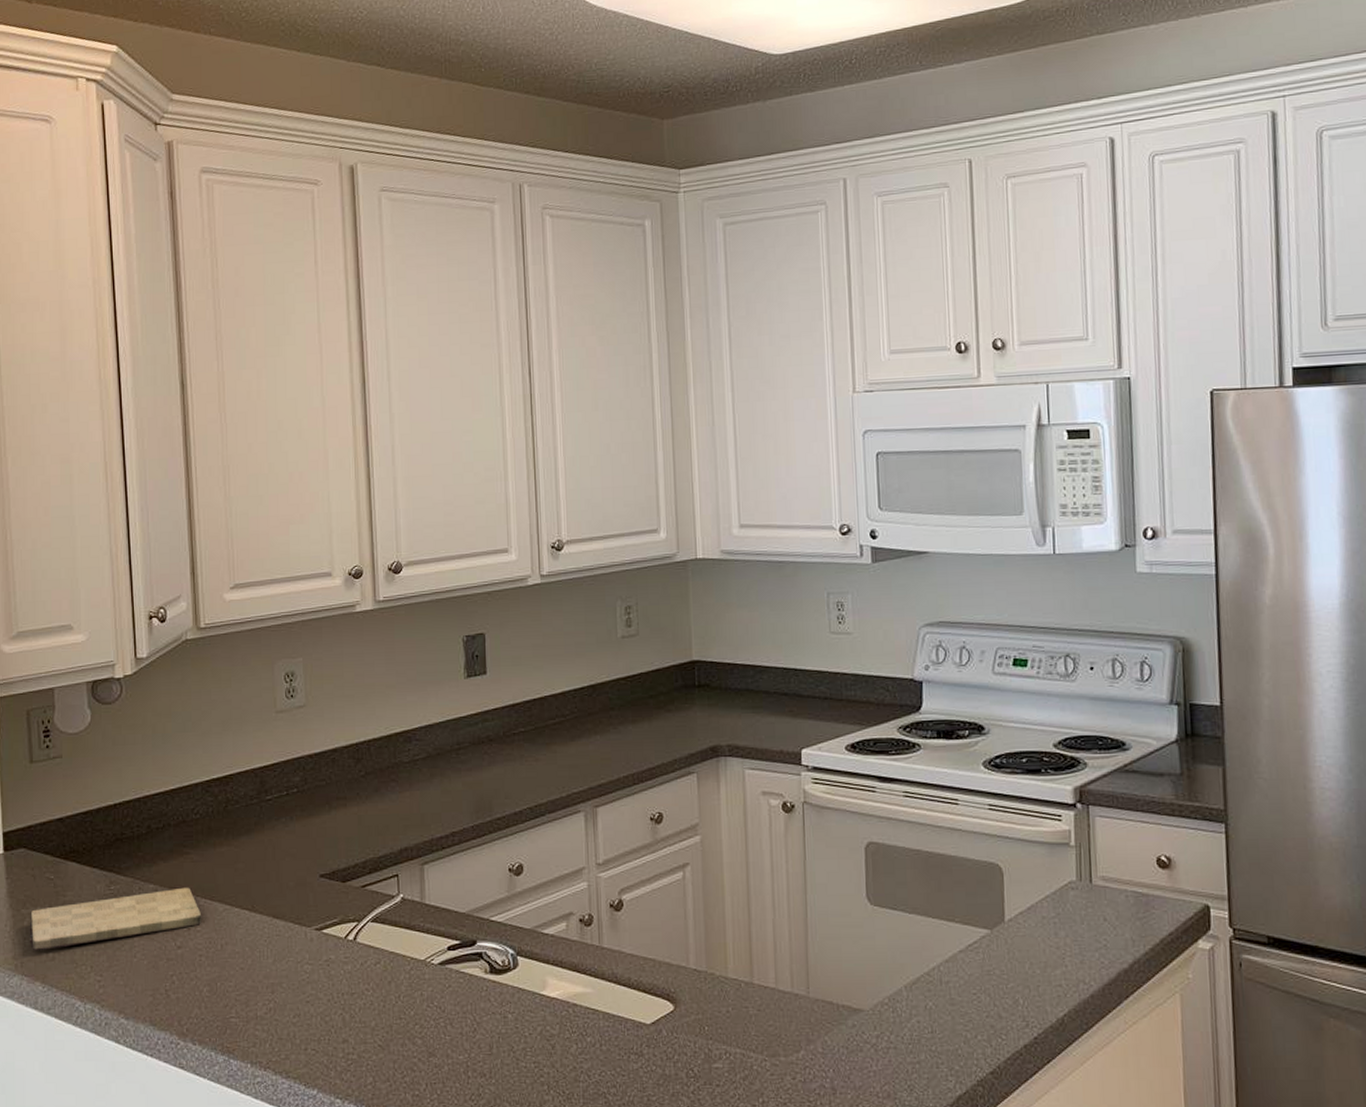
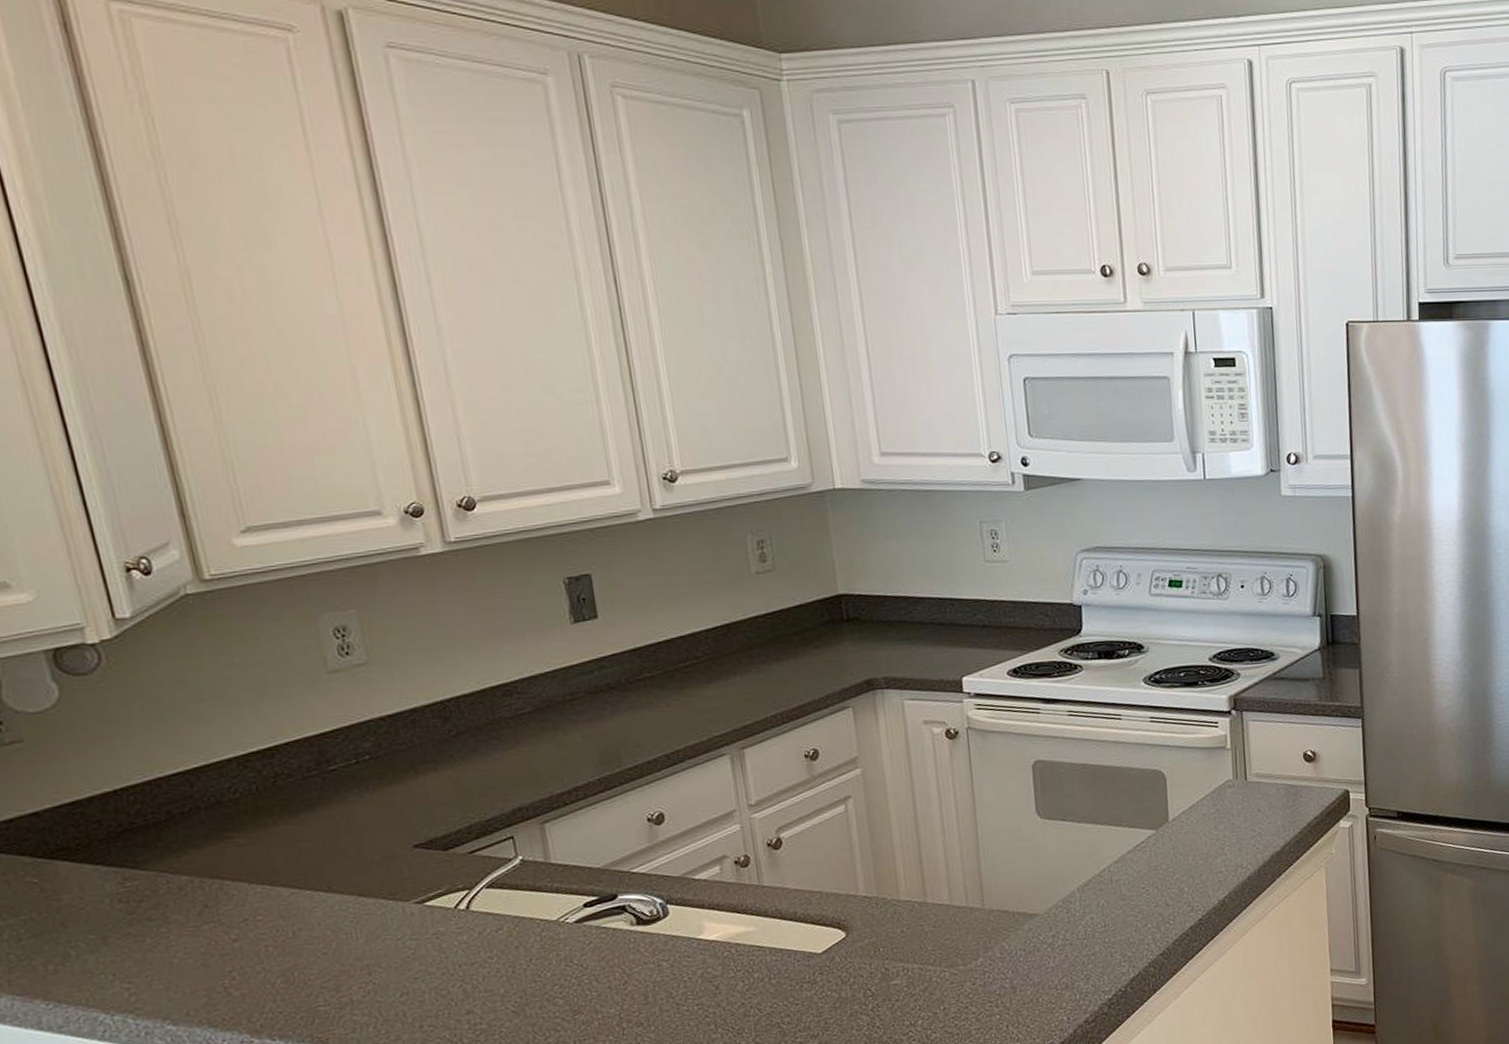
cutting board: present [29,887,202,951] -> none [10,874,263,966]

